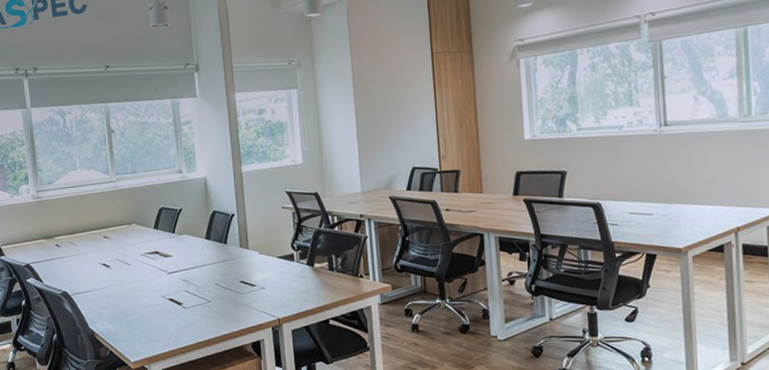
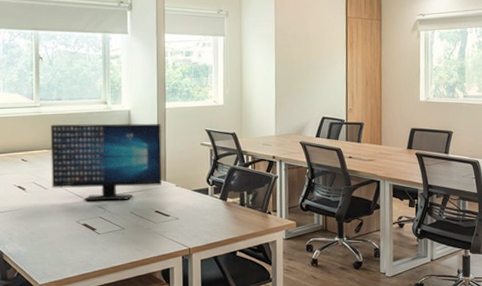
computer monitor: none [128,189,245,275] -> present [50,123,162,201]

